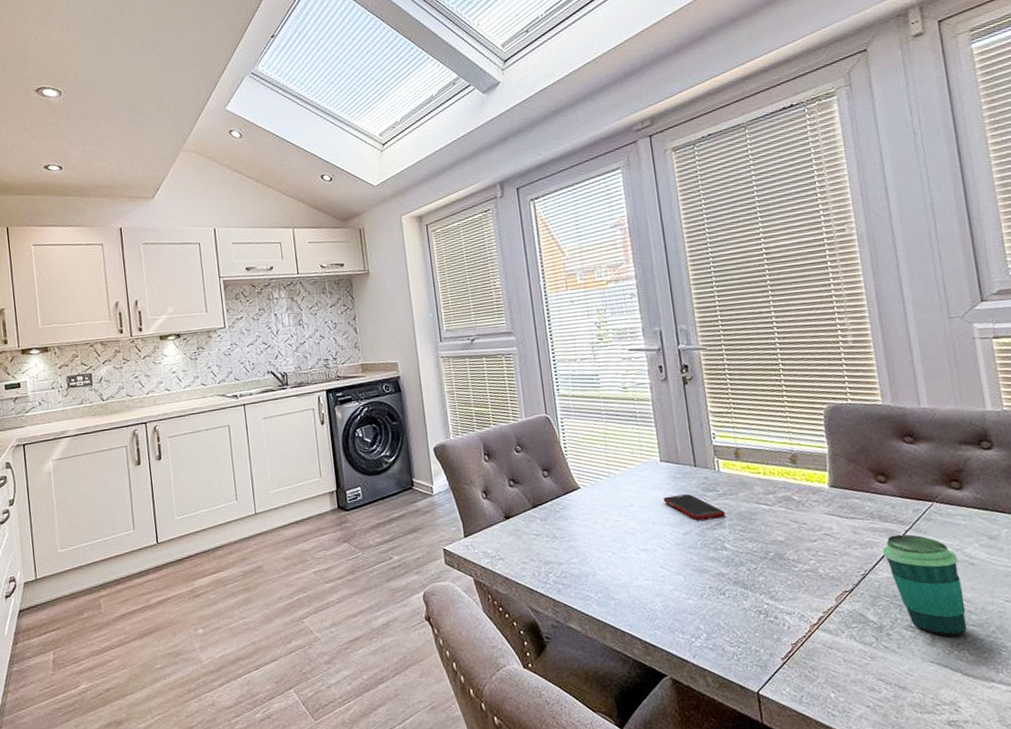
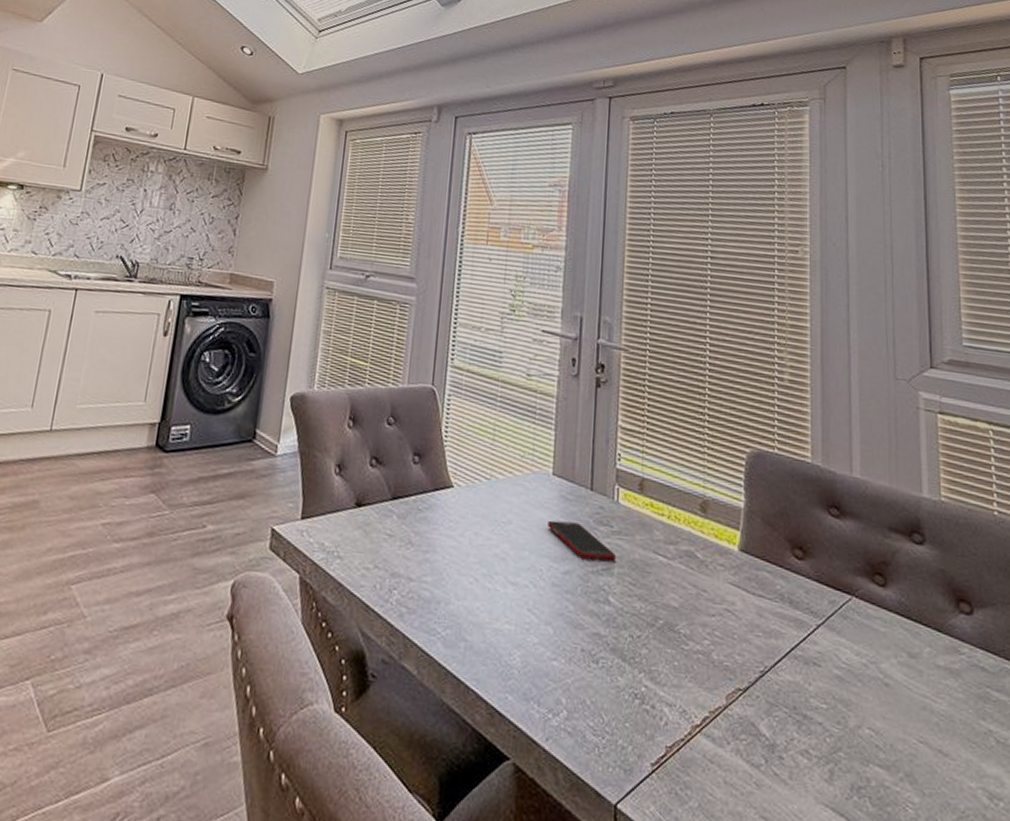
cup: present [882,534,967,637] -> none [788,628,873,777]

